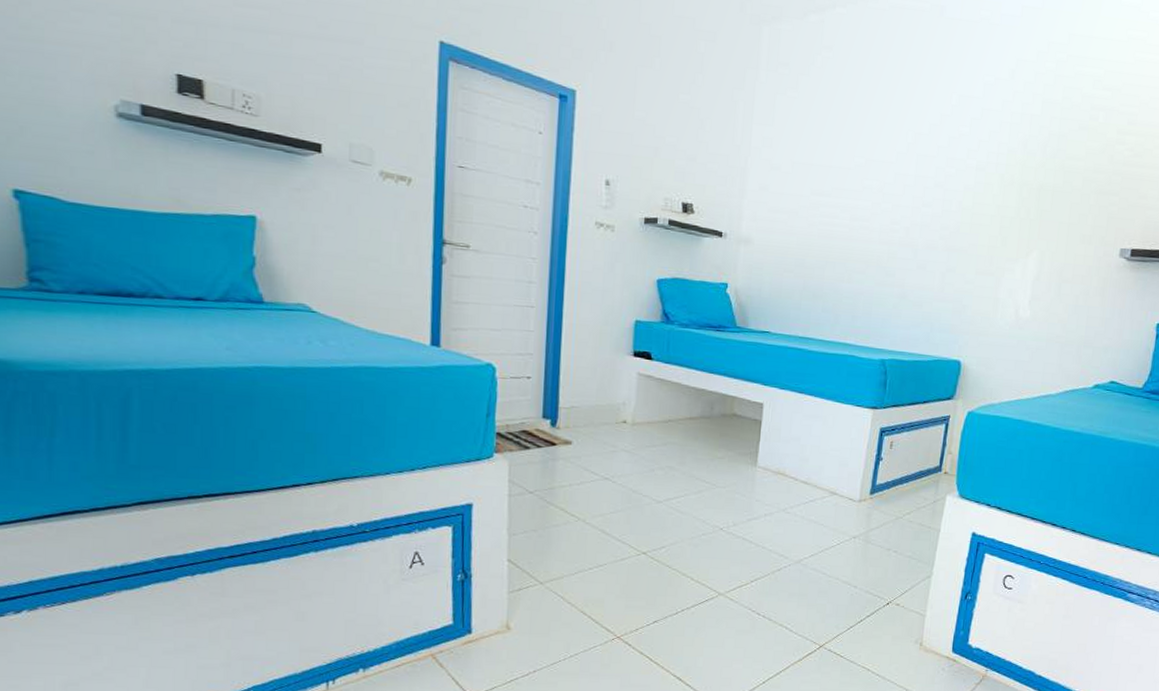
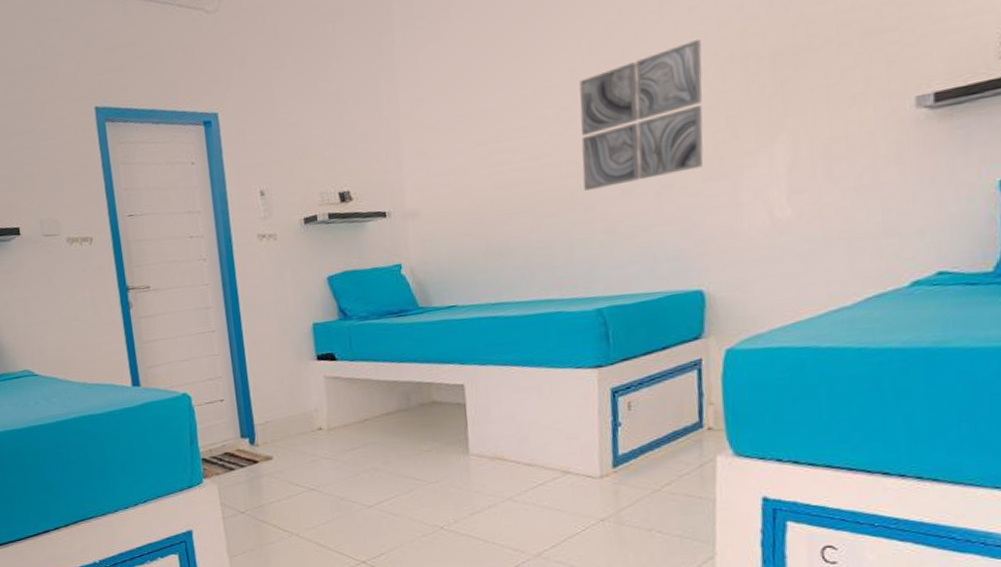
wall art: none [889,158,994,262] -> present [579,38,704,191]

